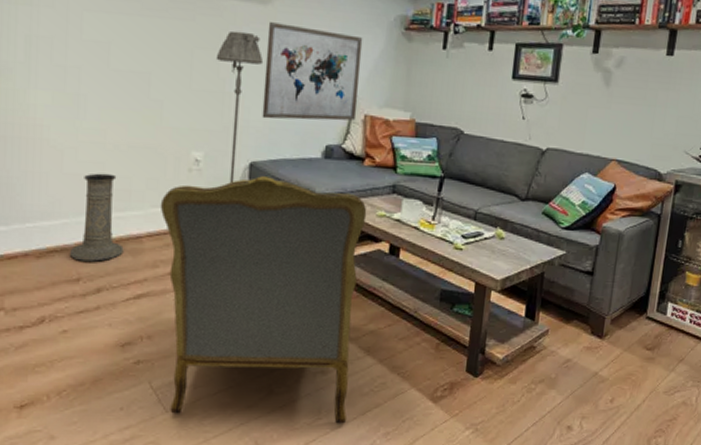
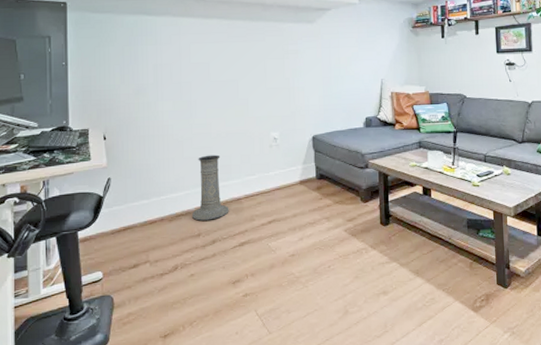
armchair: present [160,176,367,424] -> none [252,145,407,335]
floor lamp: present [215,30,264,183] -> none [281,44,315,152]
wall art: present [262,22,363,121] -> none [315,34,385,103]

